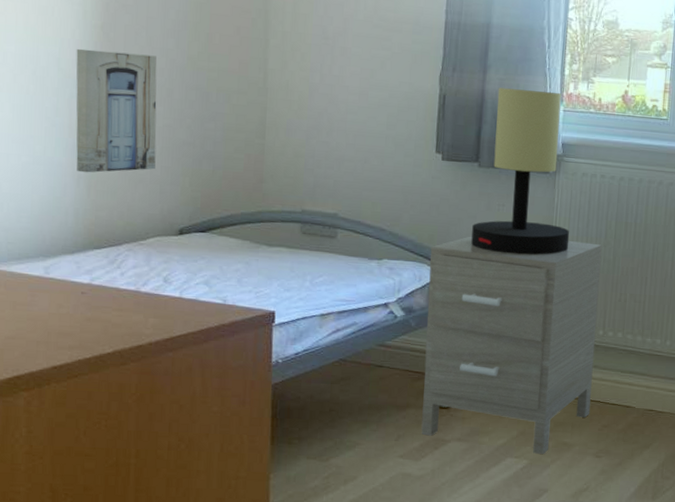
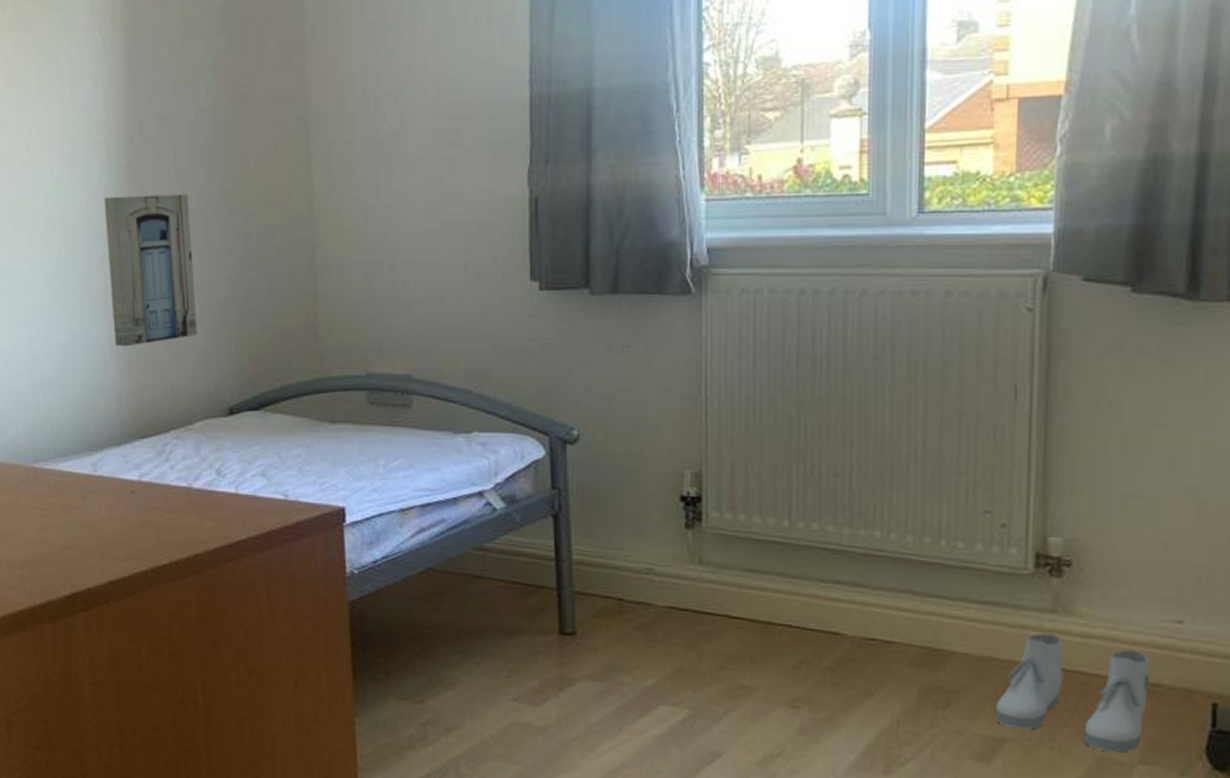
nightstand: present [421,236,602,455] -> none [533,389,779,703]
table lamp: present [471,87,570,255] -> none [588,174,728,415]

